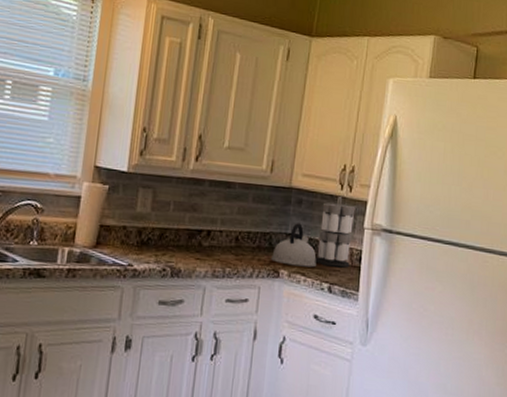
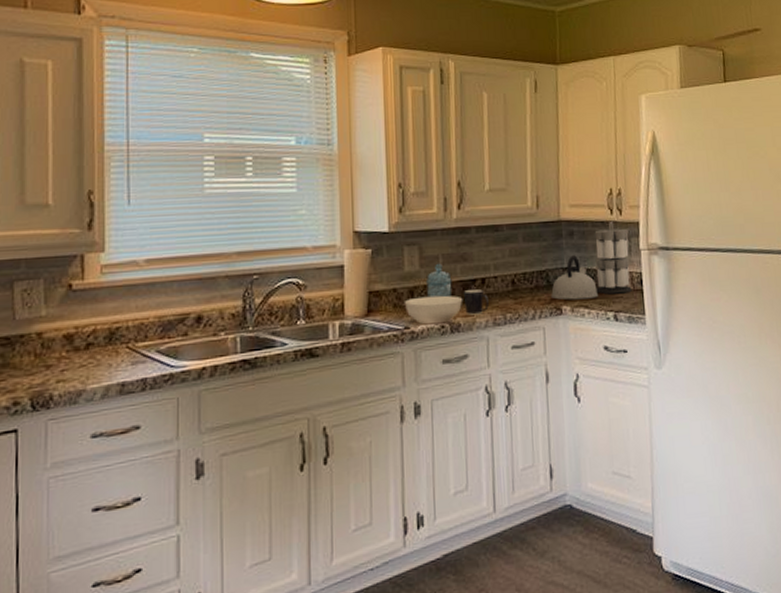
bowl: none [131,237,187,267] -> present [404,295,463,325]
canister: none [154,209,180,243] -> present [425,263,452,298]
mug: none [187,239,211,266] -> present [463,289,489,317]

